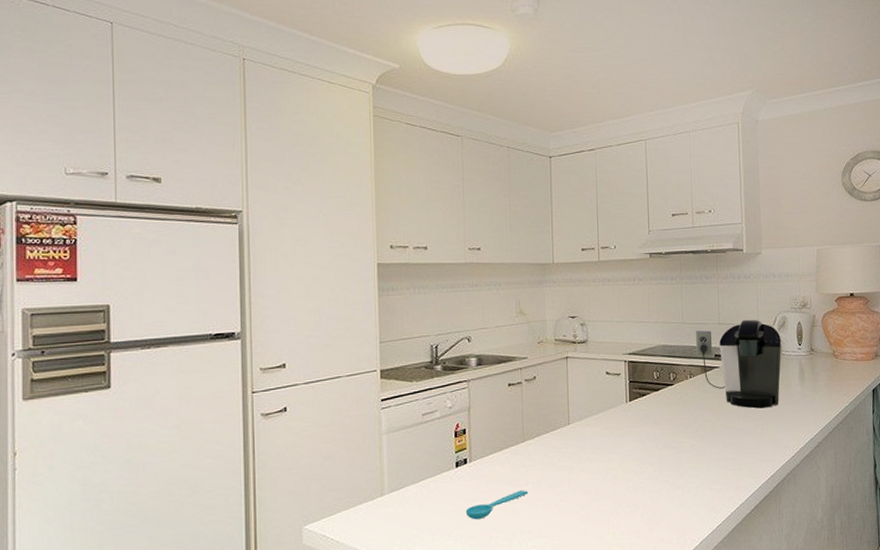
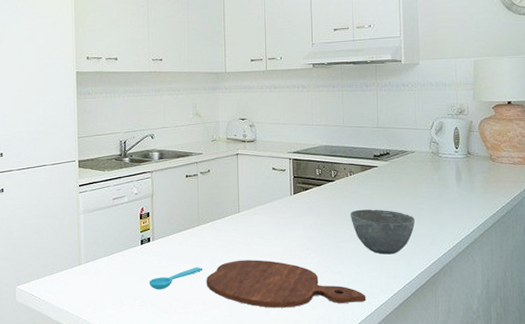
cutting board: none [533,478,708,533] -> present [207,260,366,308]
bowl: none [690,414,758,465] -> present [350,209,415,255]
coffee maker: present [696,319,782,409] -> none [356,124,439,205]

